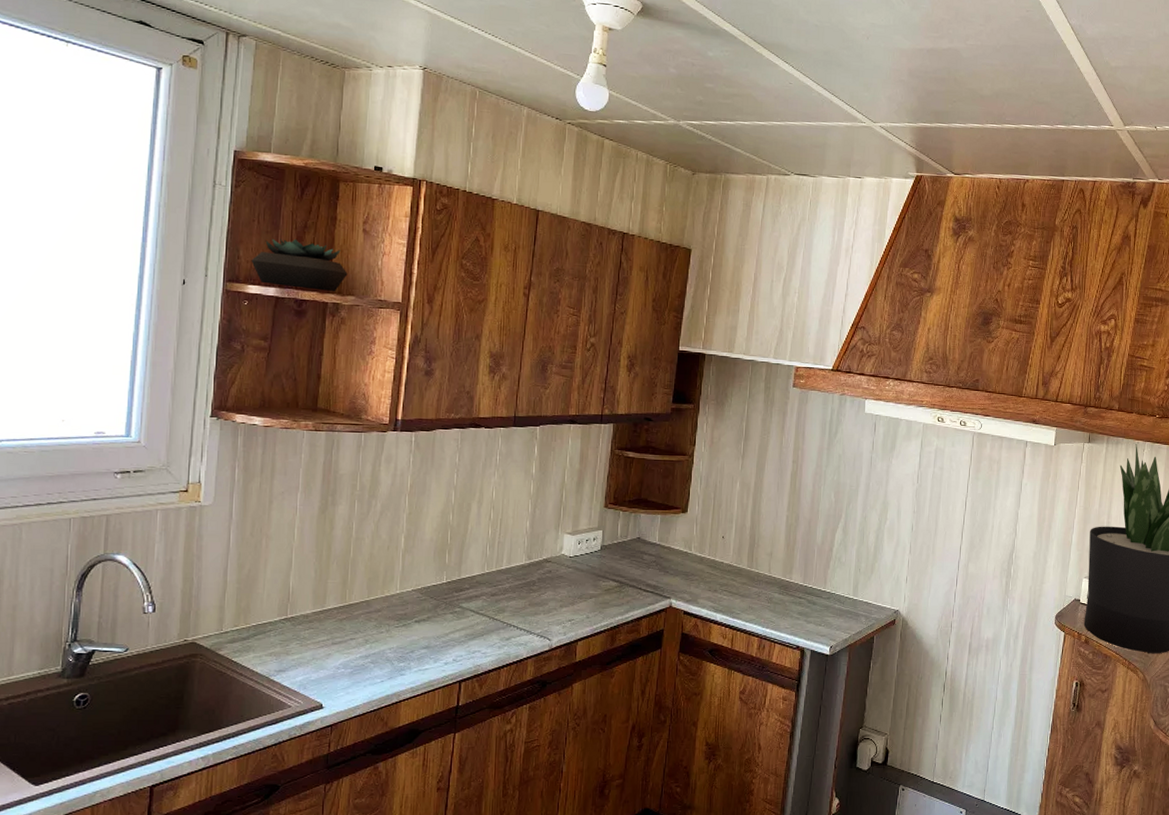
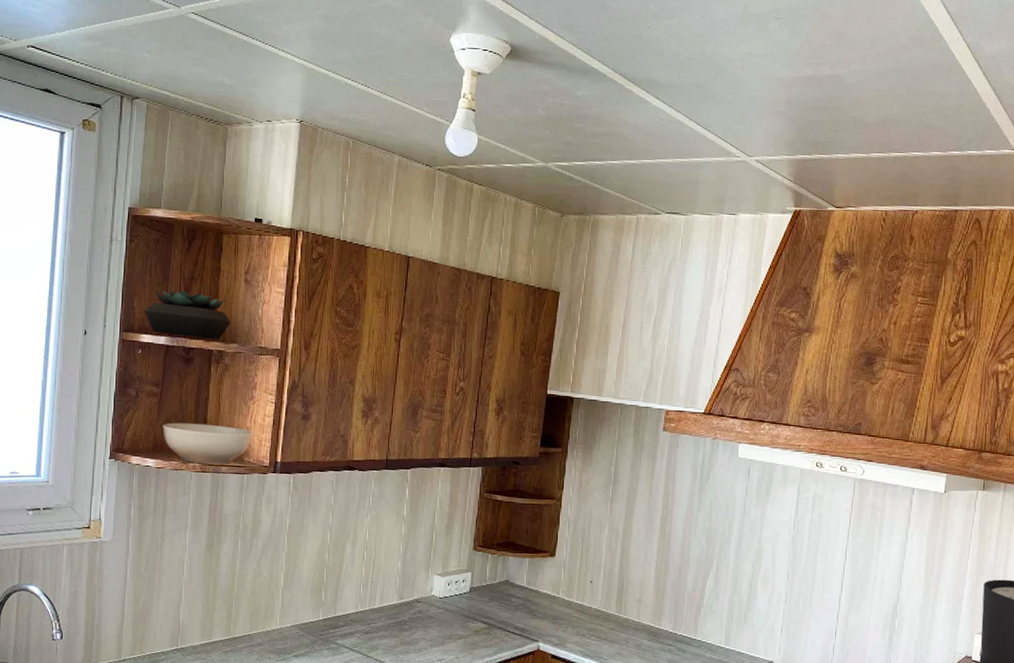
bowl: none [270,378,372,423] -> present [162,422,253,465]

